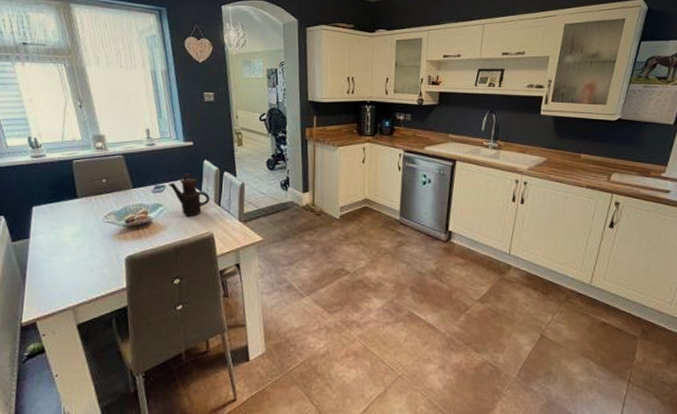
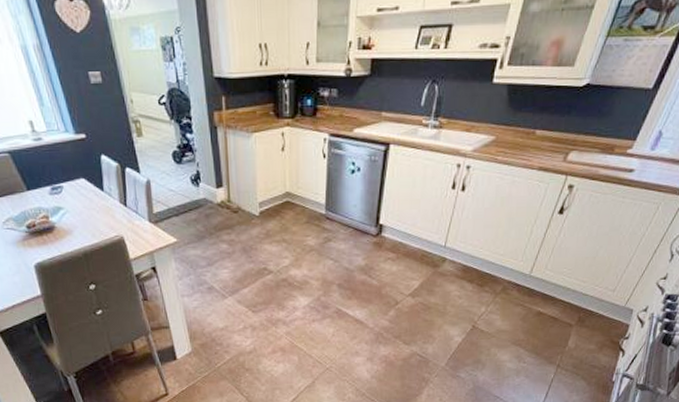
teapot: present [167,173,210,216] -> none [65,171,114,219]

